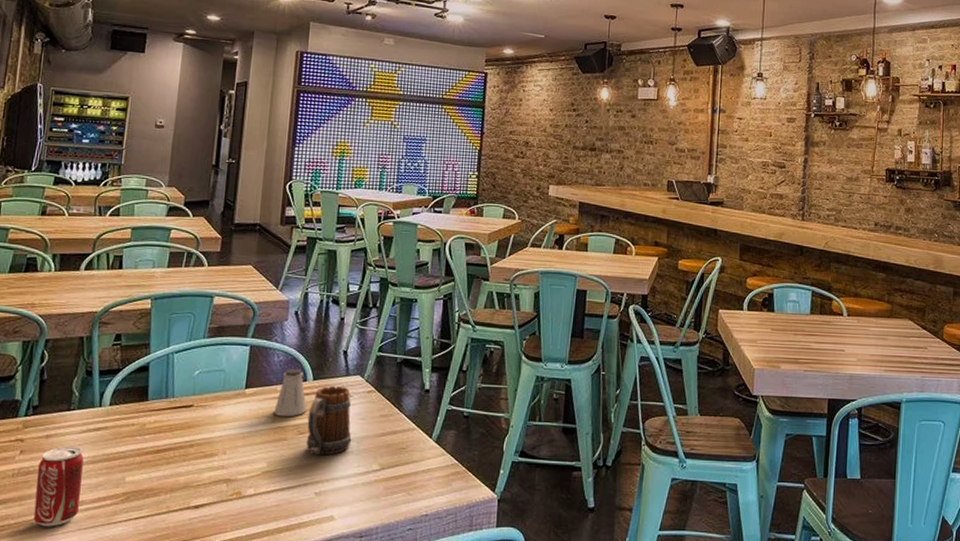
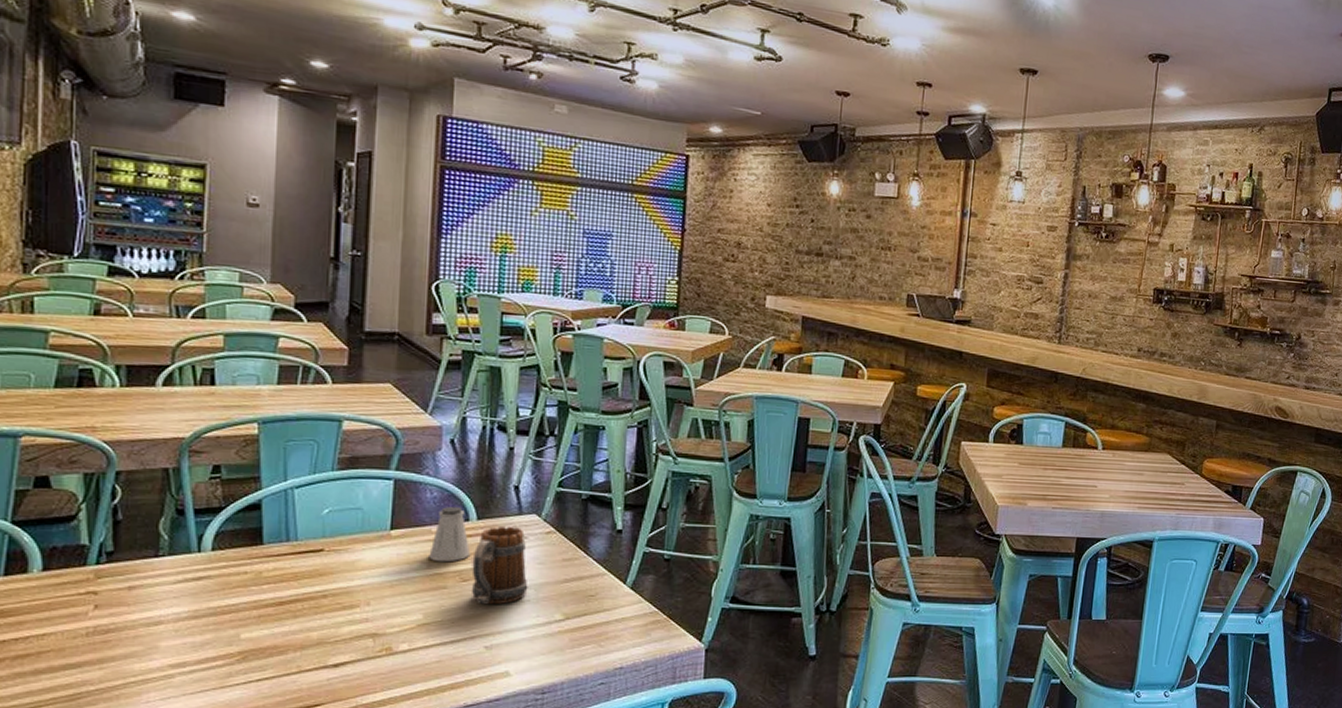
beverage can: present [33,446,84,527] -> none [120,599,182,693]

